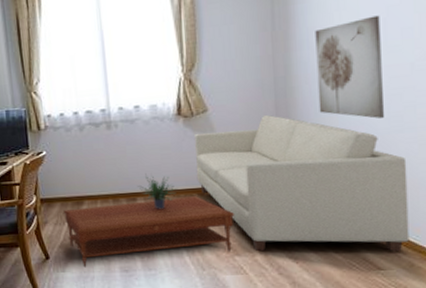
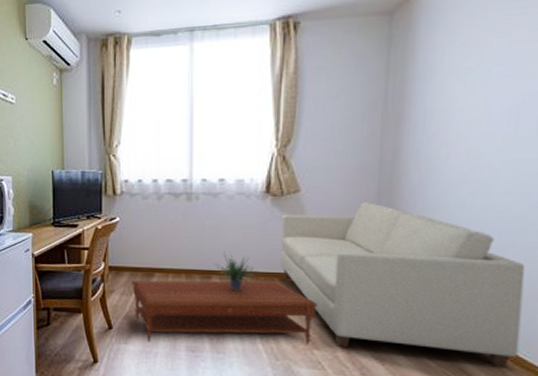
wall art: present [315,15,385,119] -> none [428,102,513,217]

